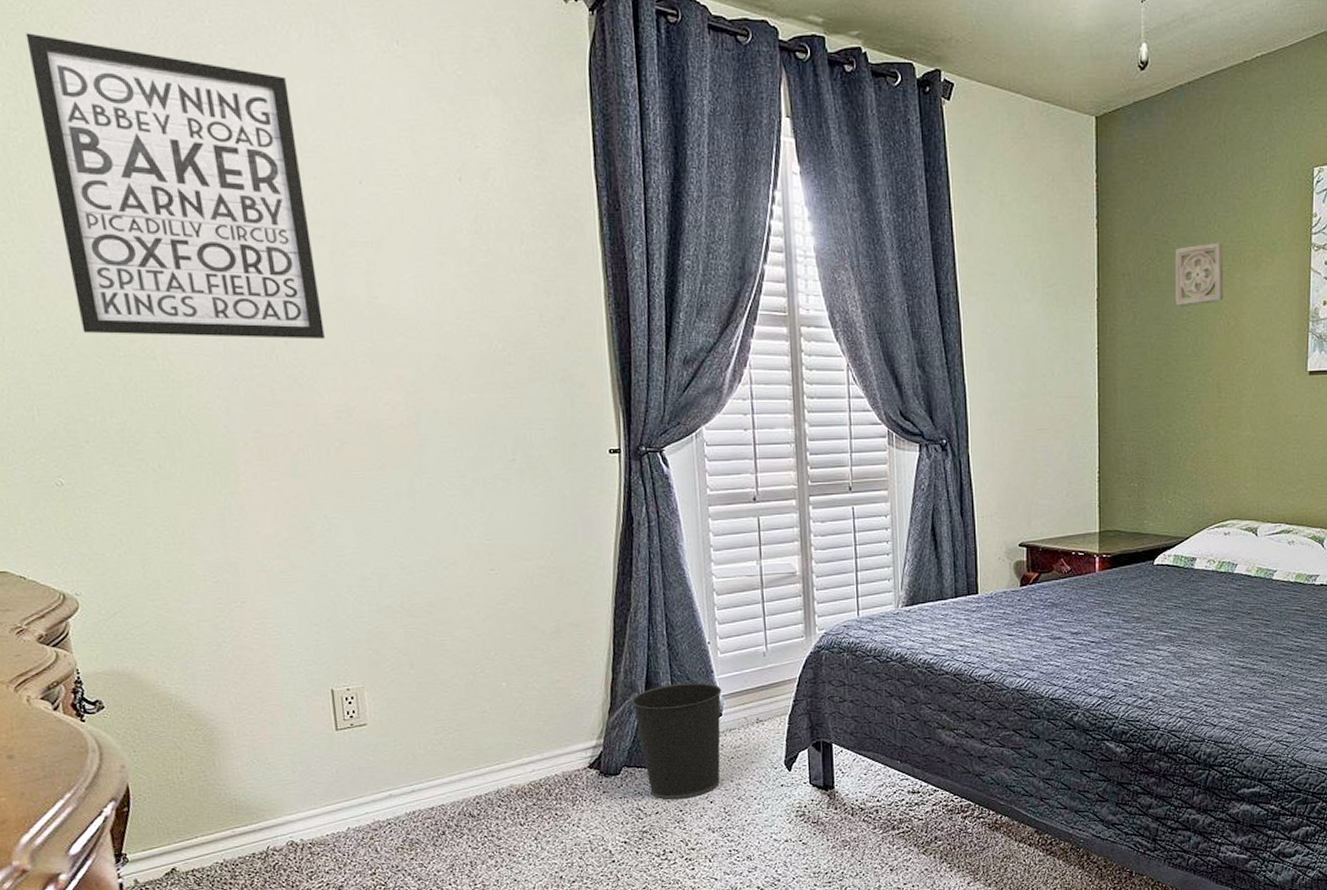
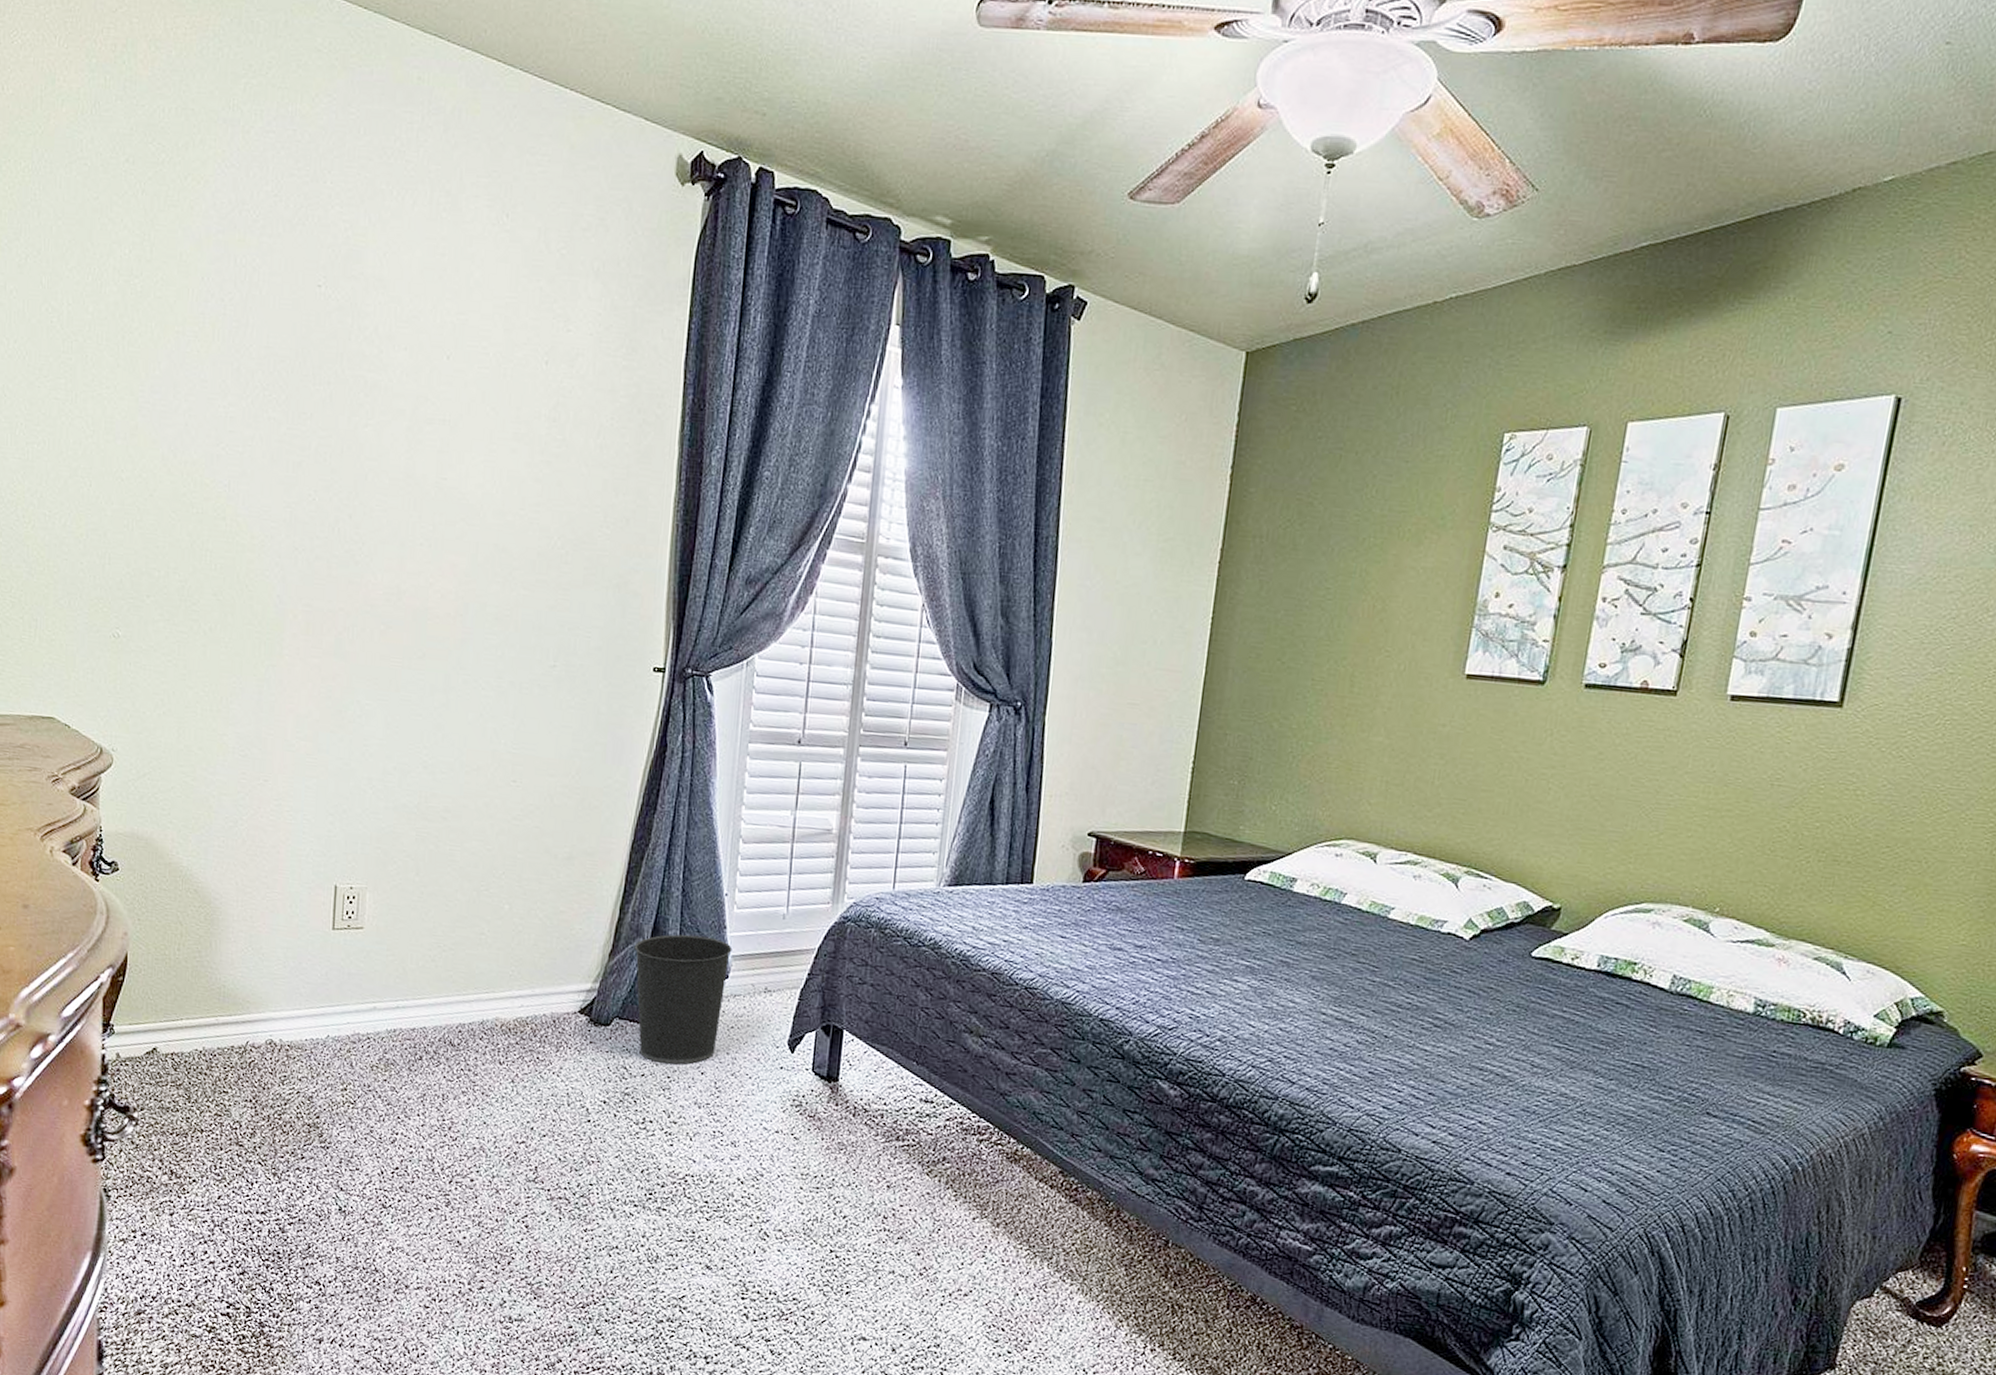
wall art: present [25,33,325,340] -> none [161,182,395,517]
wall ornament: present [1175,242,1224,306] -> none [1312,509,1380,581]

